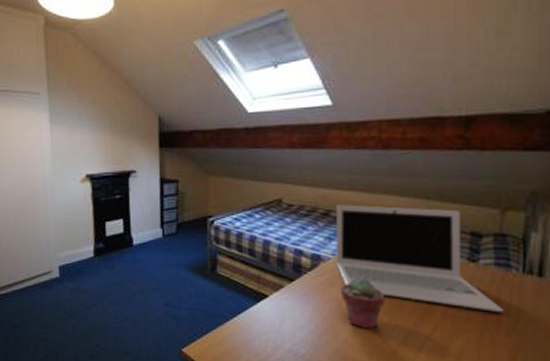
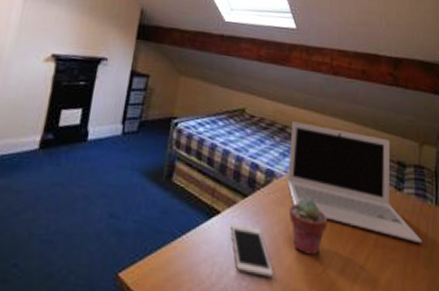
cell phone: none [280,305,329,350] -> present [230,224,273,279]

